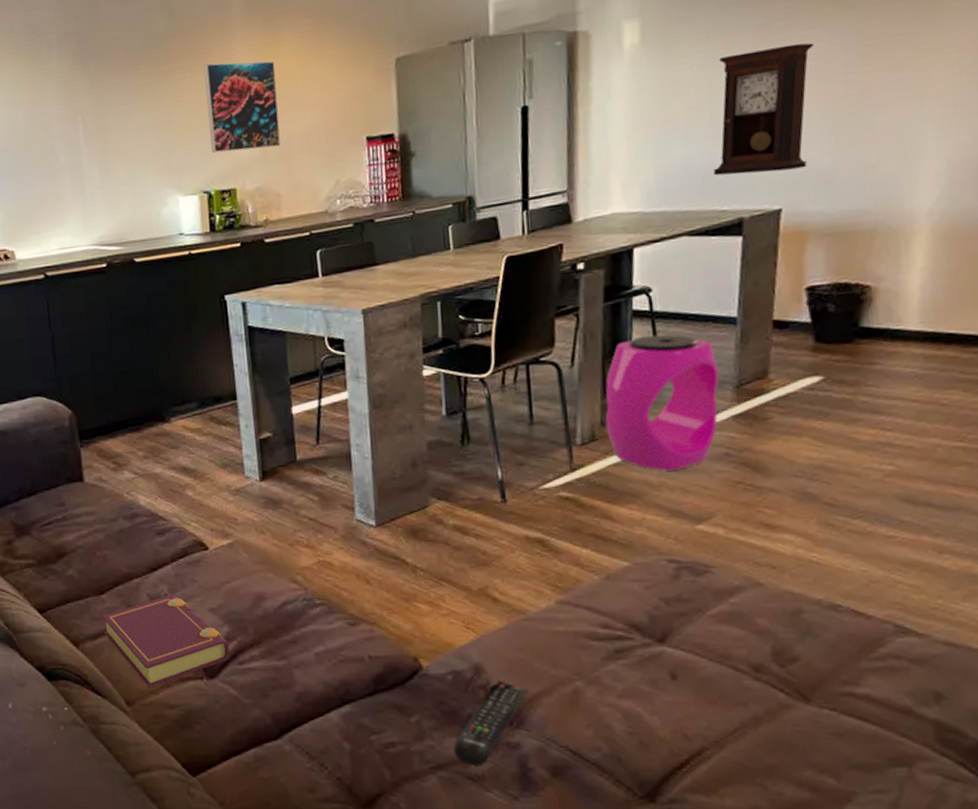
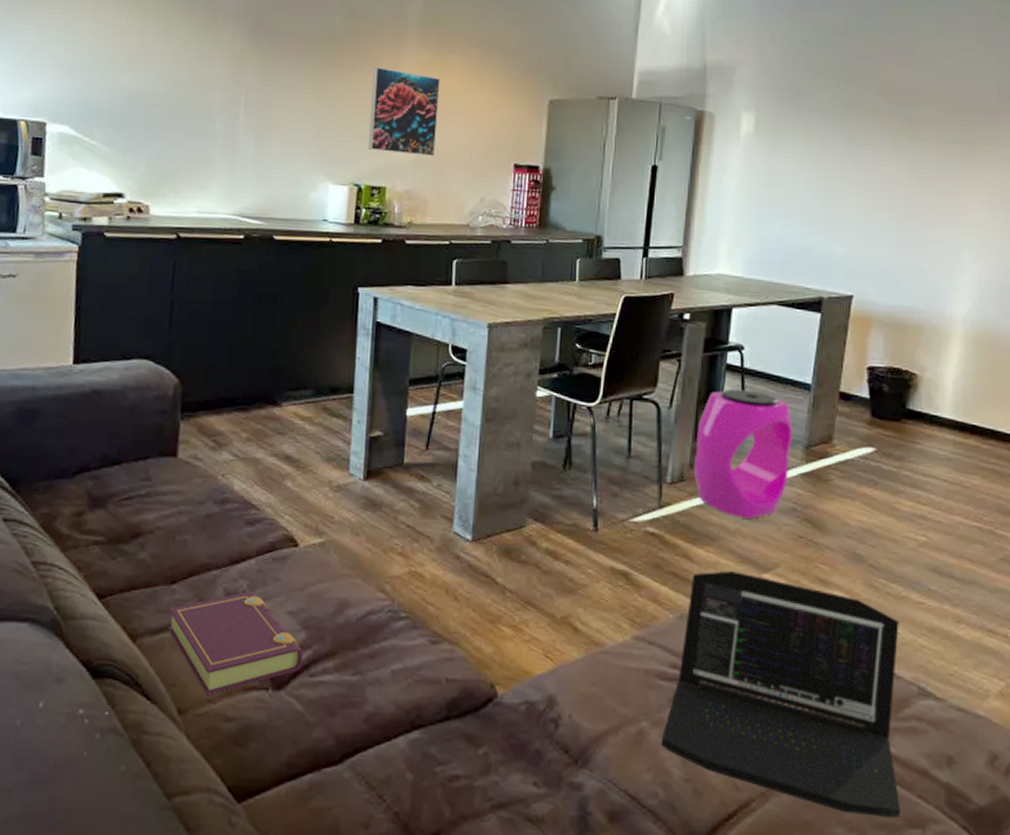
remote control: present [454,682,528,766] -> none [517,716,597,807]
laptop: none [599,526,881,759] -> present [661,571,901,819]
pendulum clock: present [712,43,814,176] -> none [801,158,886,264]

